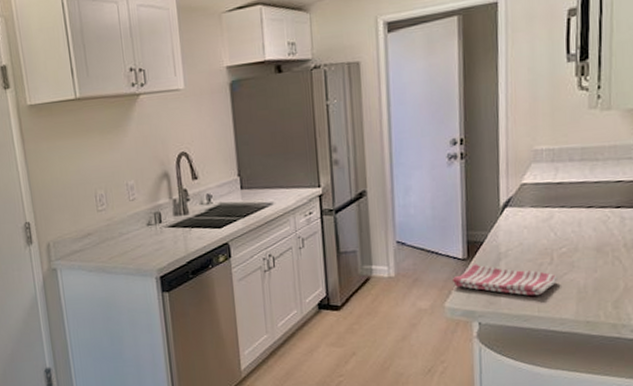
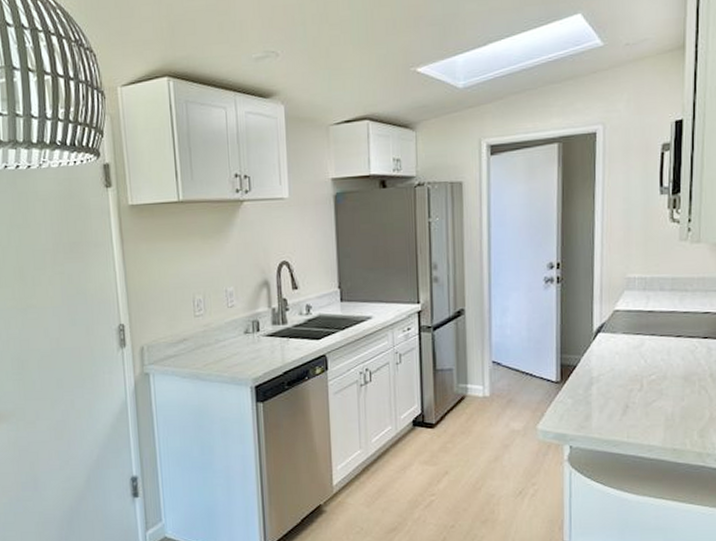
dish towel: present [453,264,558,296] -> none [546,387,647,421]

